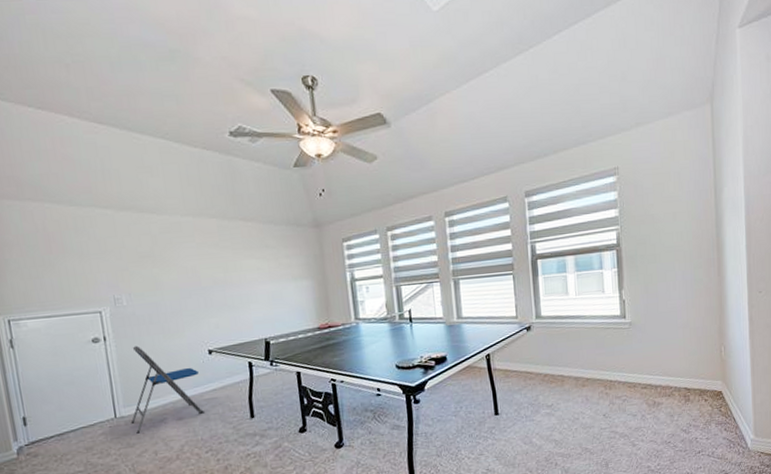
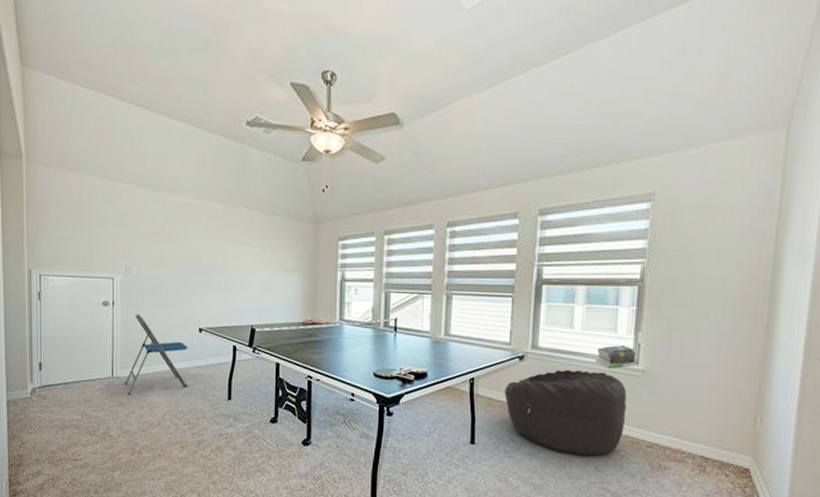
bean bag chair: none [518,330,622,408] -> present [504,369,627,456]
books: none [590,303,624,327] -> present [595,345,637,370]

